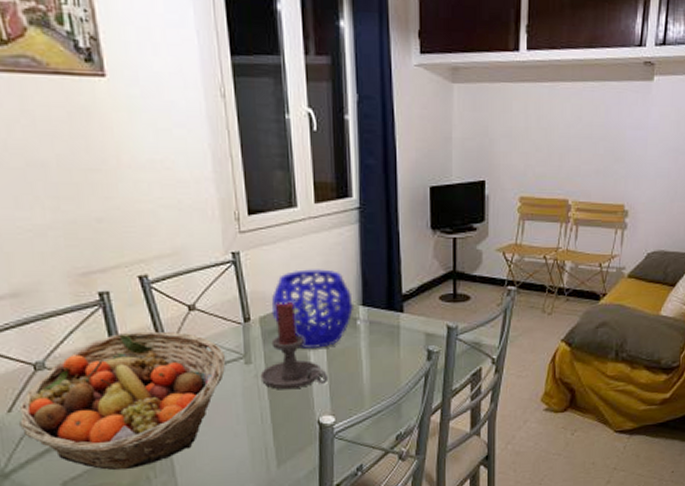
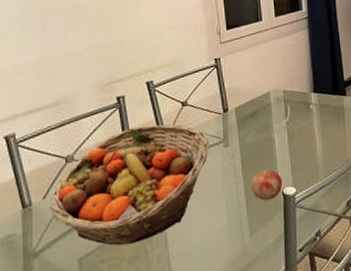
candle holder: present [260,302,329,390] -> none [236,94,290,167]
decorative bowl: present [271,269,355,350] -> none [244,66,308,132]
fruit: none [279,395,319,430] -> present [251,170,283,201]

